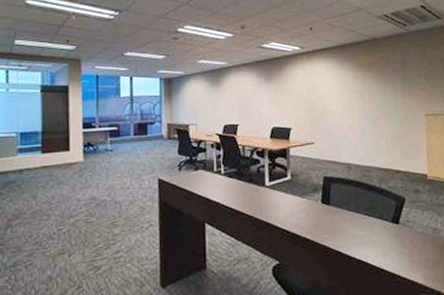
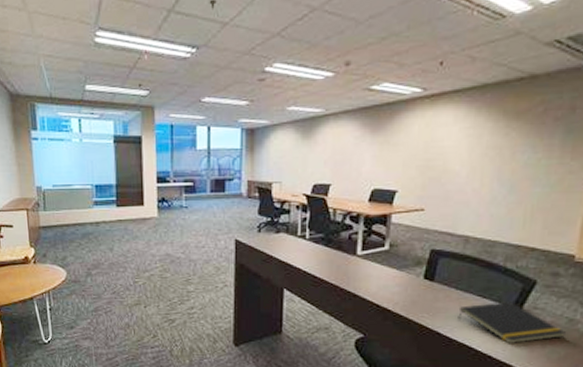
notepad: none [352,218,433,256] -> present [458,302,566,344]

